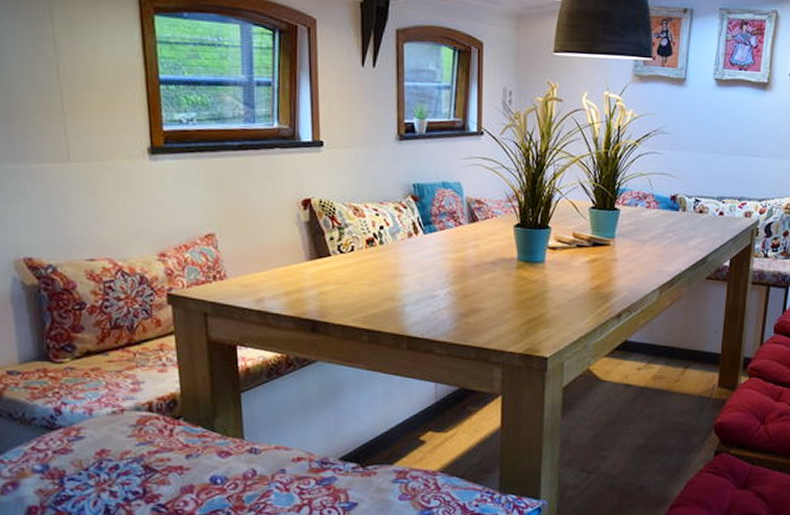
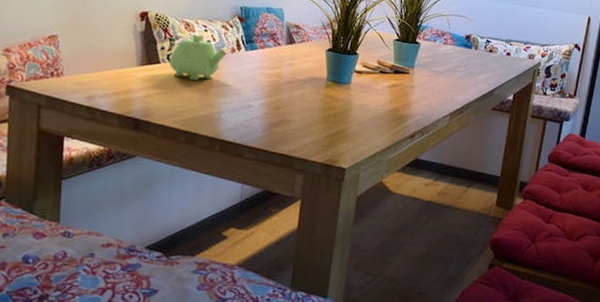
teapot: none [340,220,404,273] -> present [168,34,227,81]

